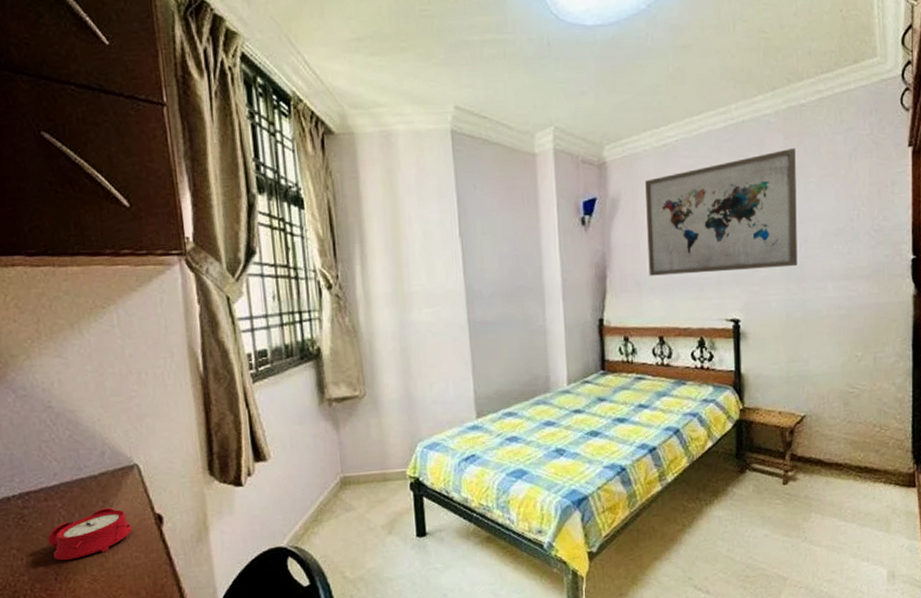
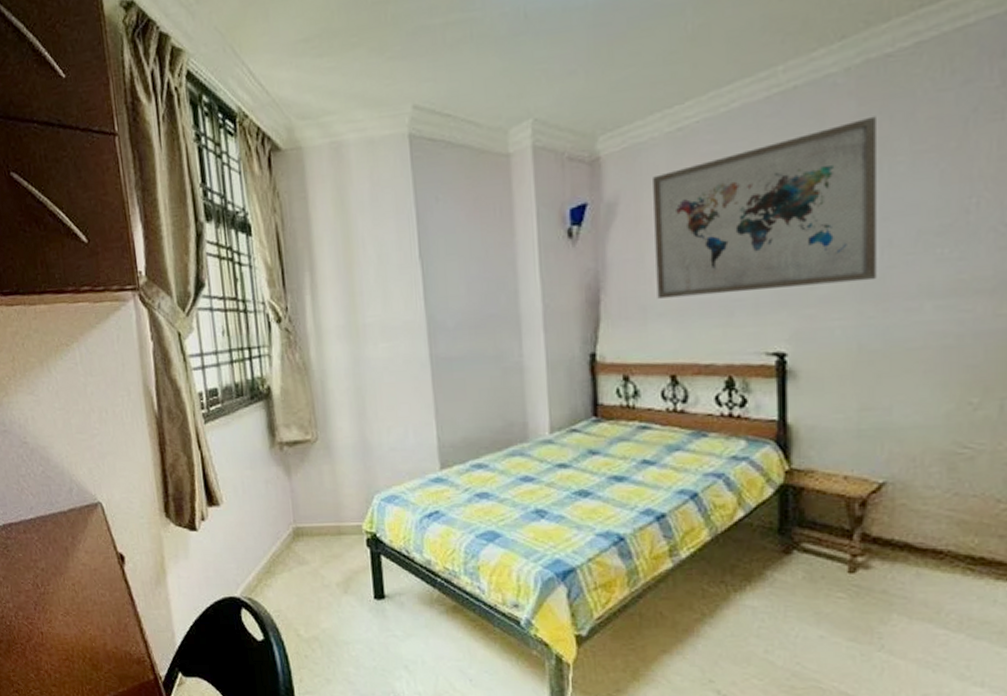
alarm clock: present [47,507,133,561] -> none [27,544,98,592]

